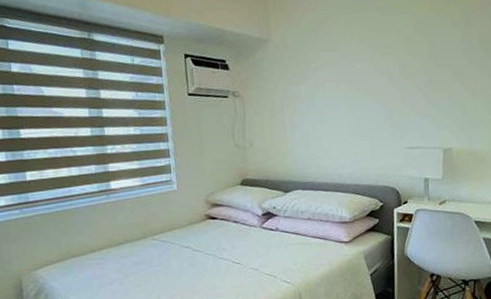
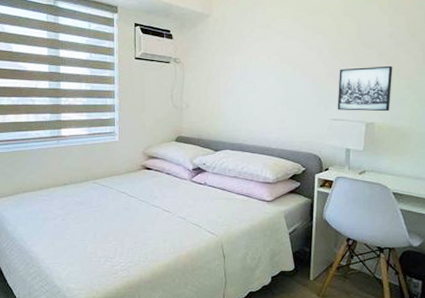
wall art: none [412,84,469,138] -> present [337,65,393,112]

